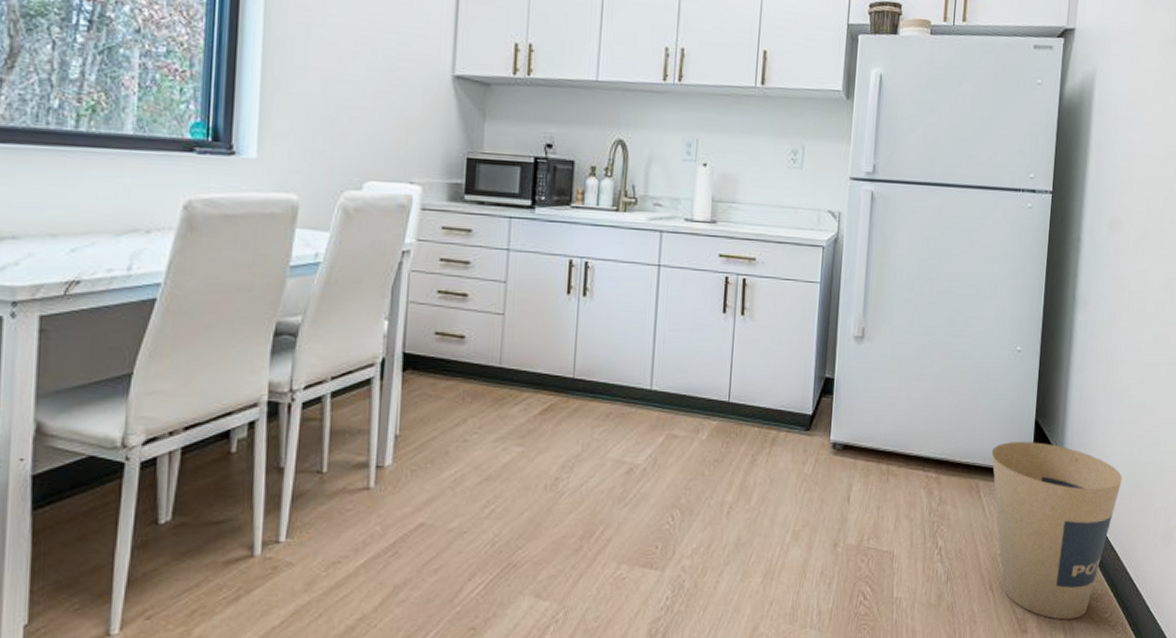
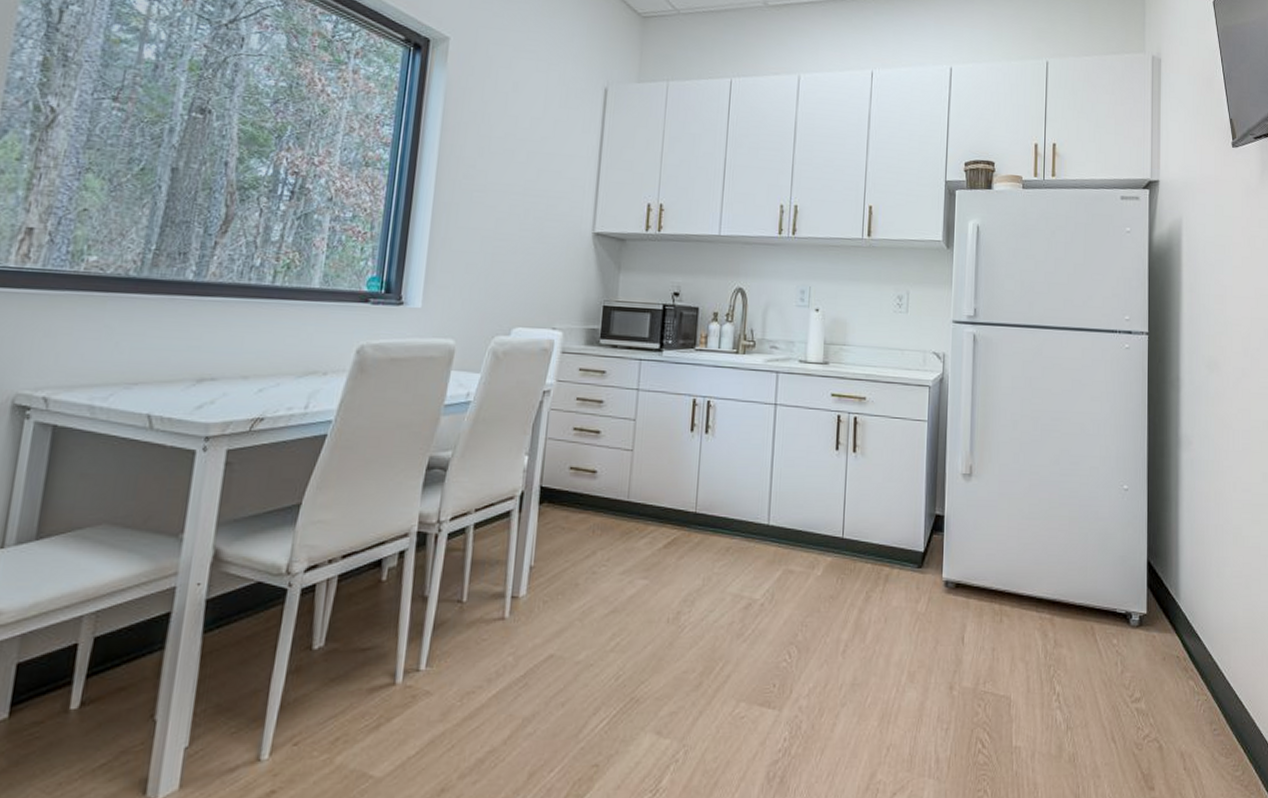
trash can: present [991,442,1122,620] -> none [1105,583,1242,777]

